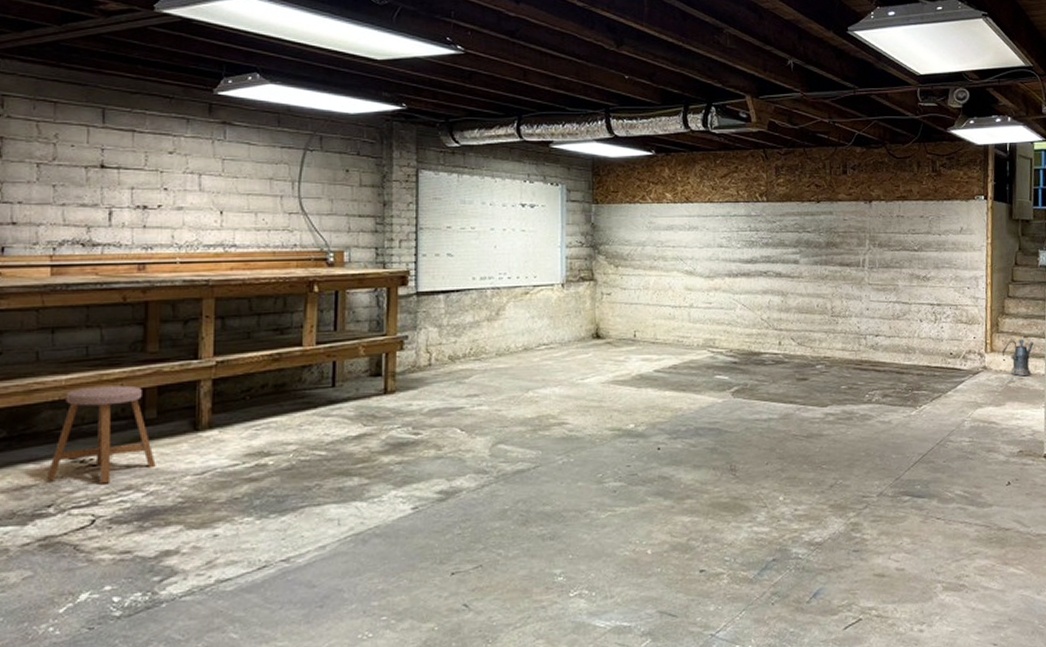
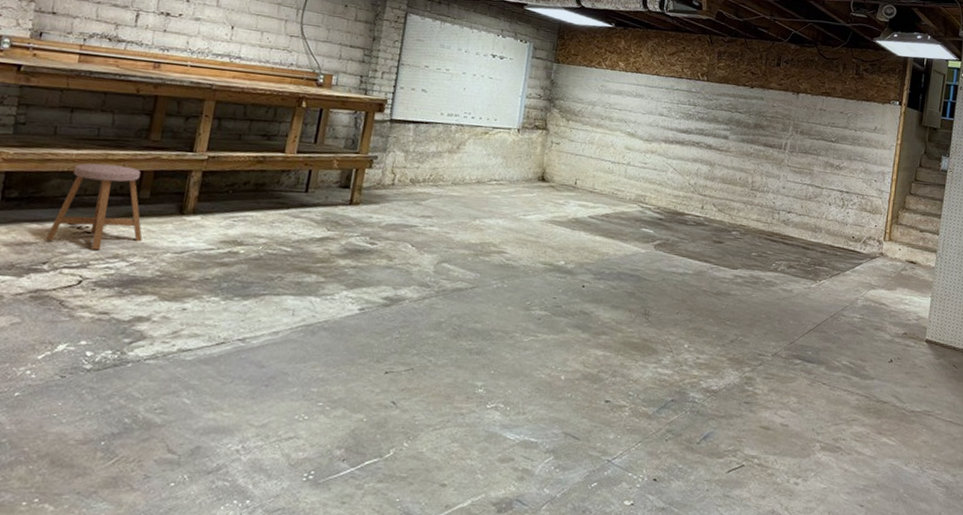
watering can: present [1002,339,1034,376] -> none [899,232,928,267]

